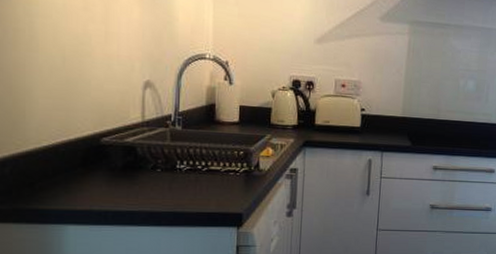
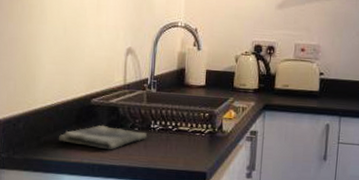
dish towel: none [60,166,173,195] -> present [59,125,148,150]

